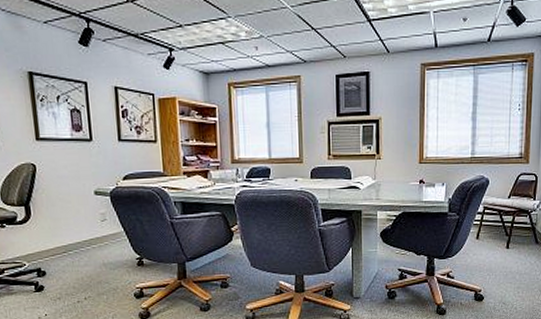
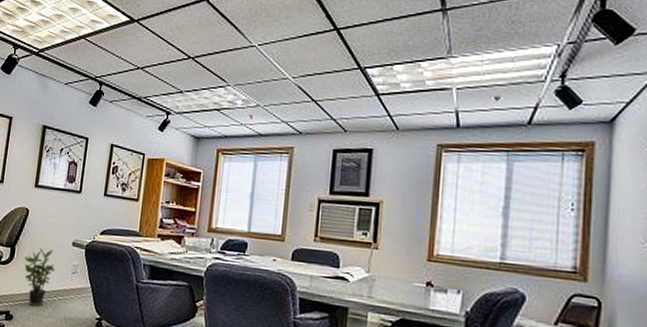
potted plant: none [43,202,81,259] -> present [24,248,55,307]

